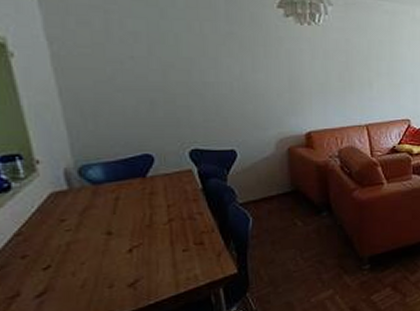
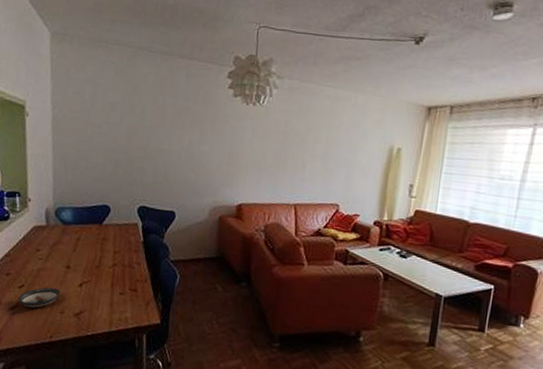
saucer: none [44,261,104,291] -> present [17,287,61,308]

